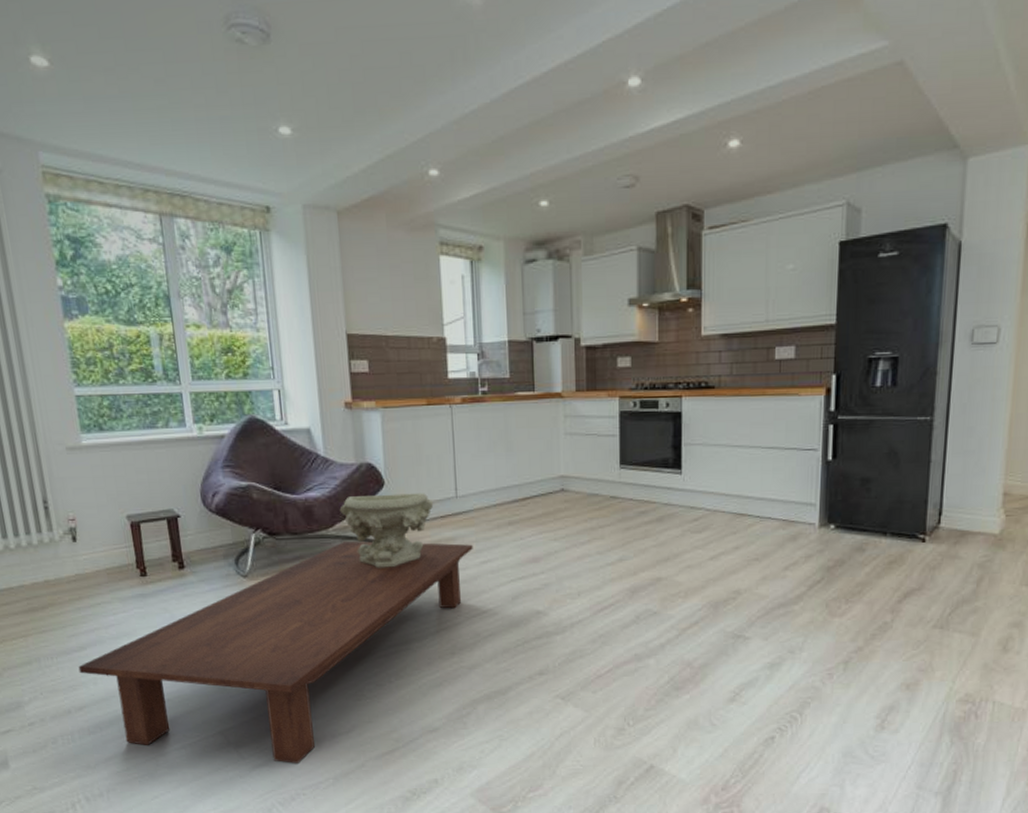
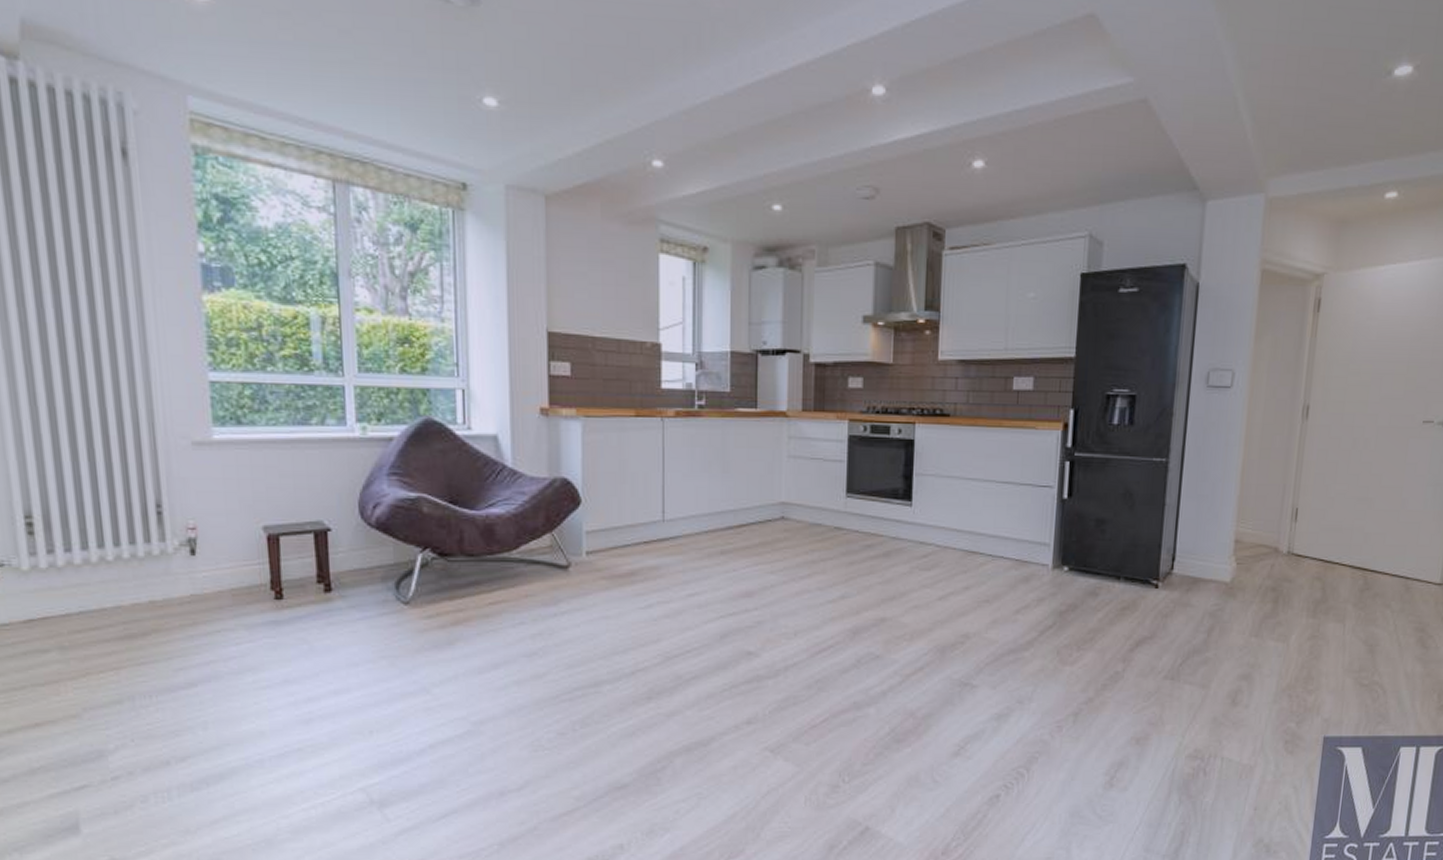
coffee table: present [78,541,473,764] -> none [184,565,679,827]
decorative bowl: present [339,493,434,568] -> none [526,514,637,598]

